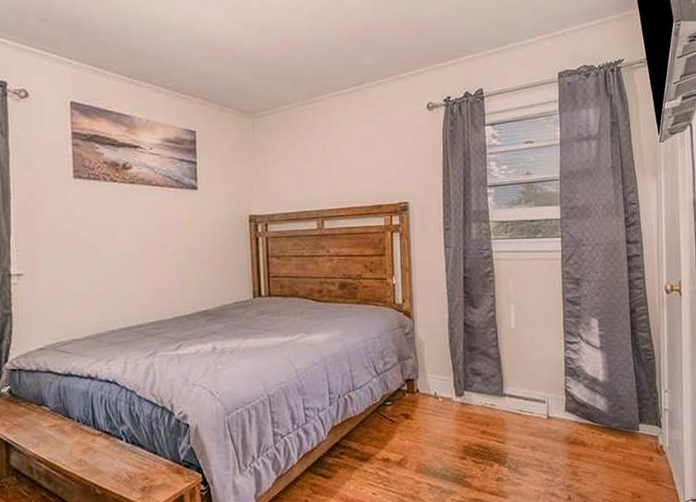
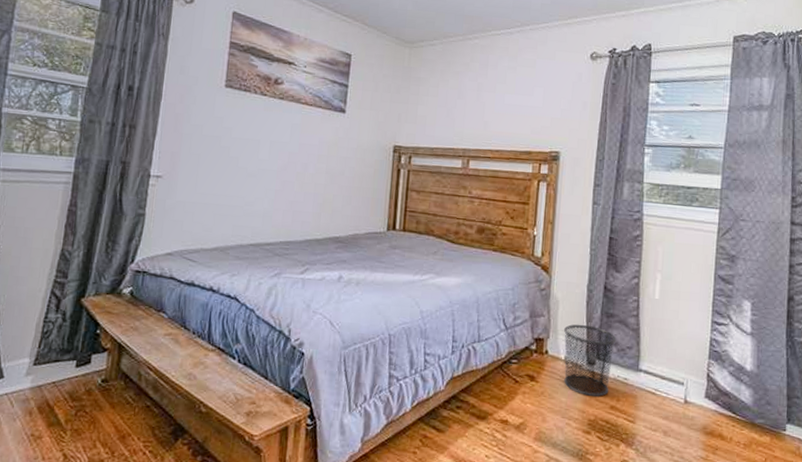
waste bin: none [431,360,480,425] -> present [564,324,616,397]

